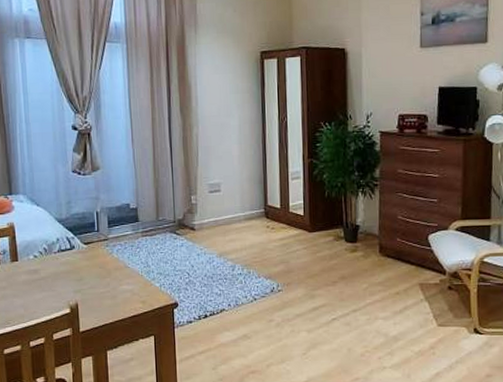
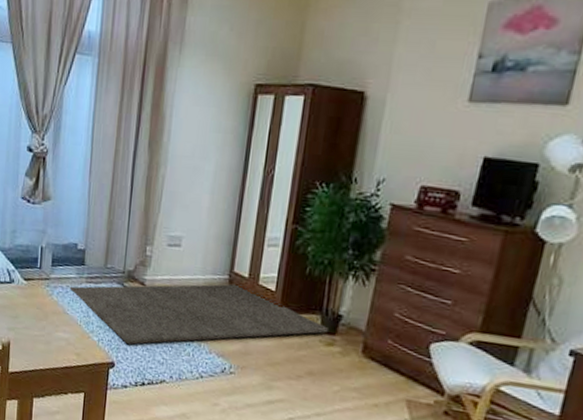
rug: none [127,215,350,285] -> present [69,283,328,345]

